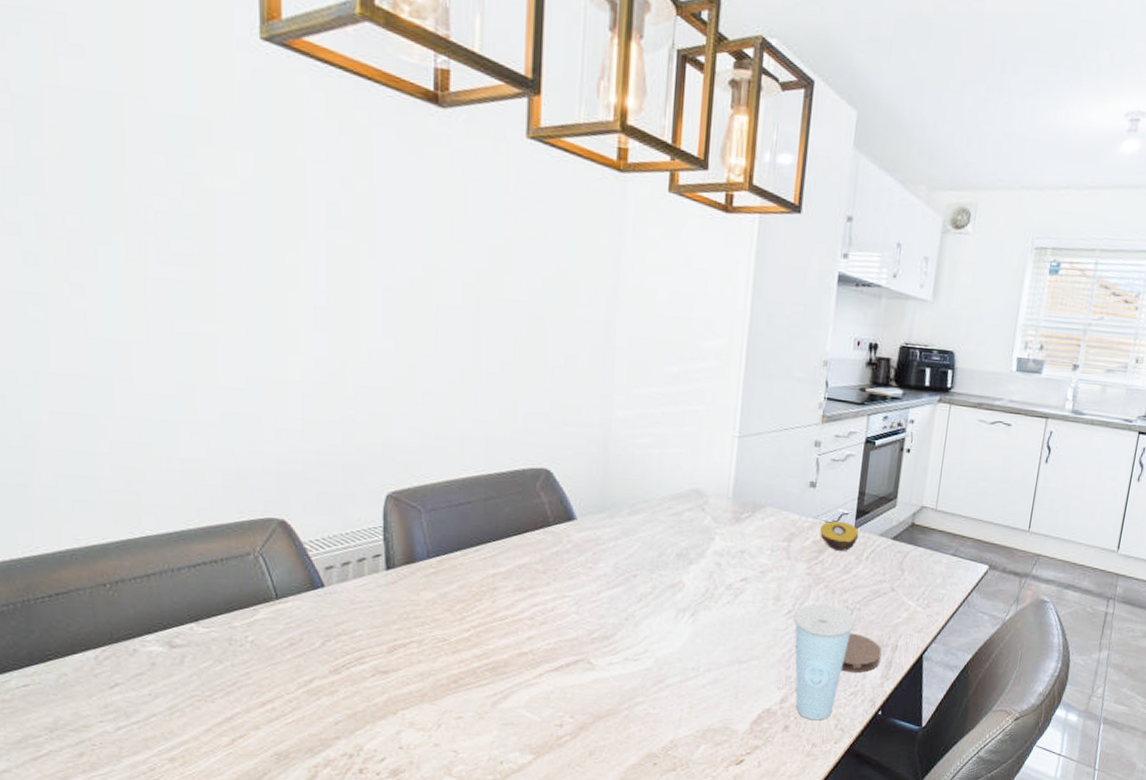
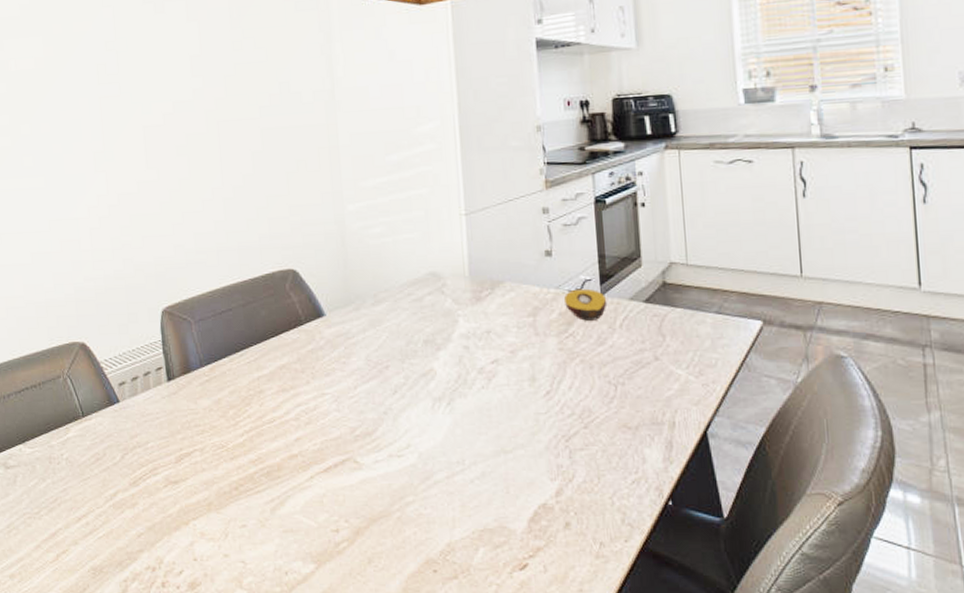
cup: present [793,603,855,721] -> none [552,381,621,515]
coaster: present [841,633,882,673] -> none [615,411,659,456]

